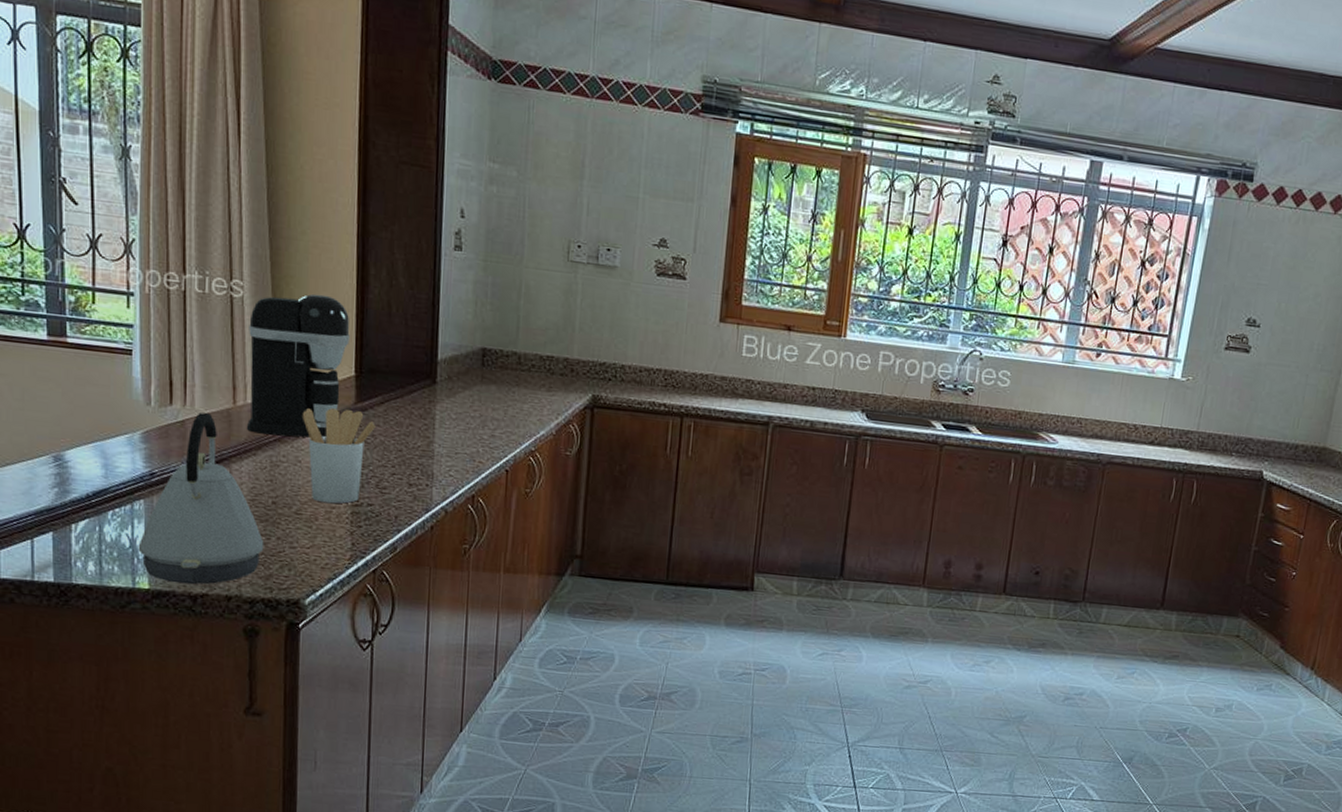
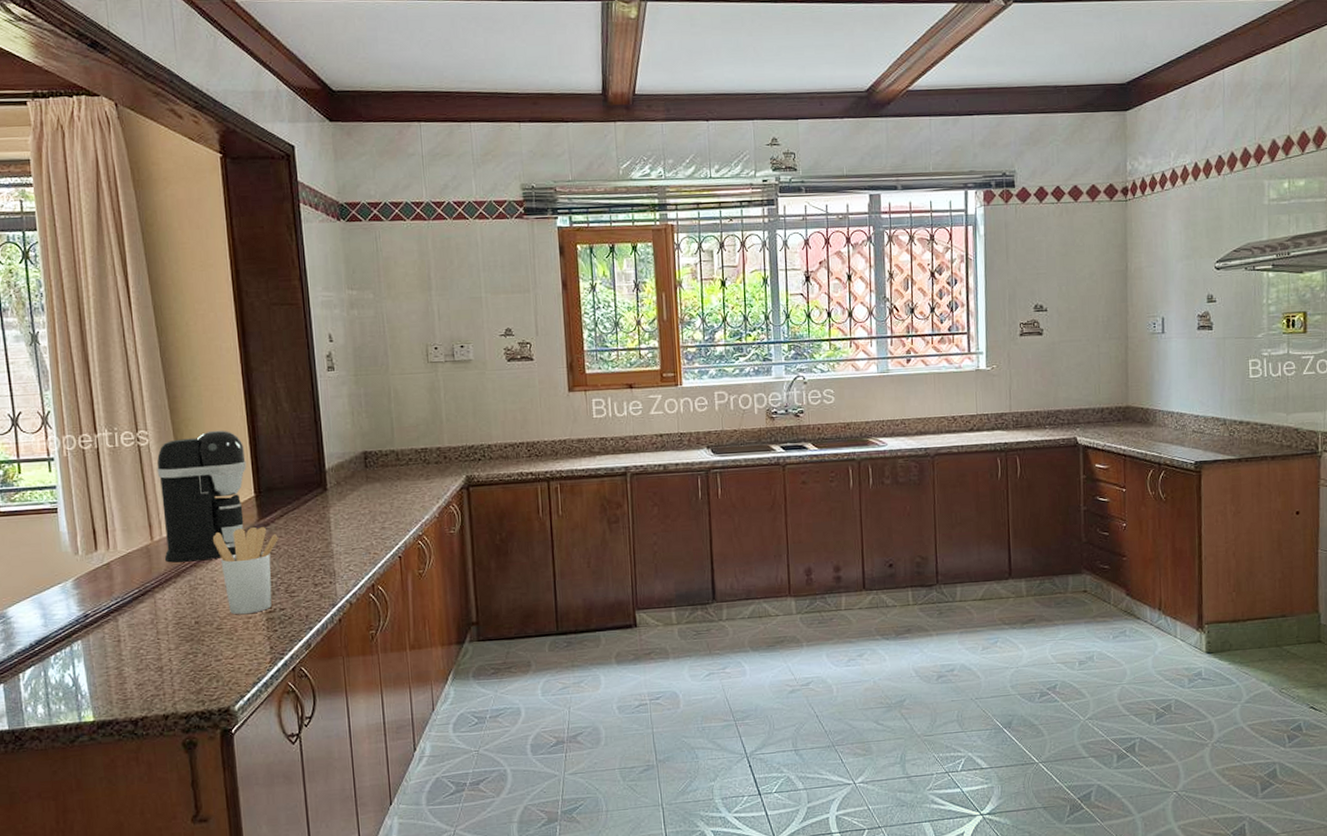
kettle: present [138,412,264,585] -> none [80,552,193,712]

